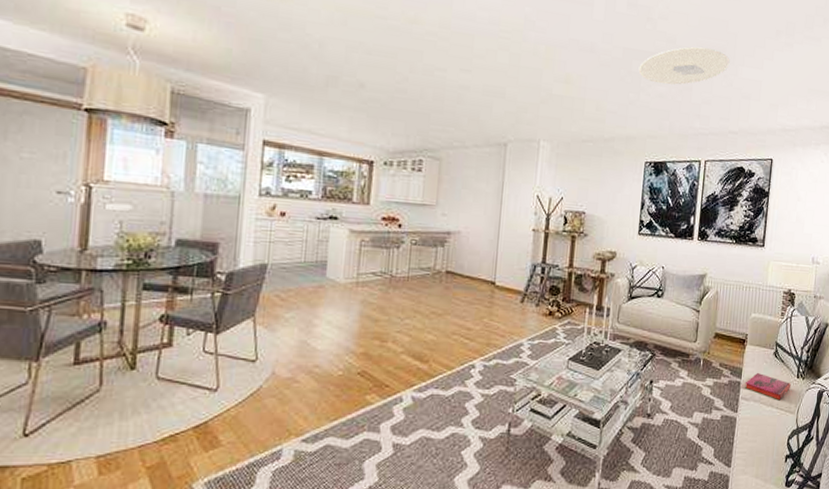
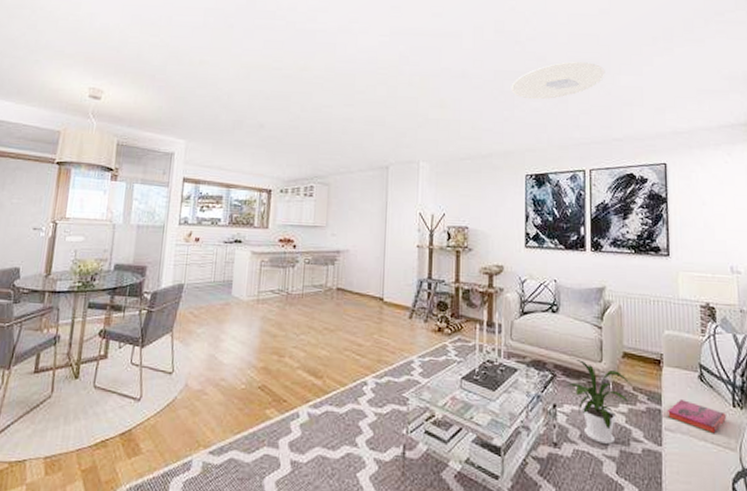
house plant: none [658,337,719,413] -> present [561,356,632,444]

